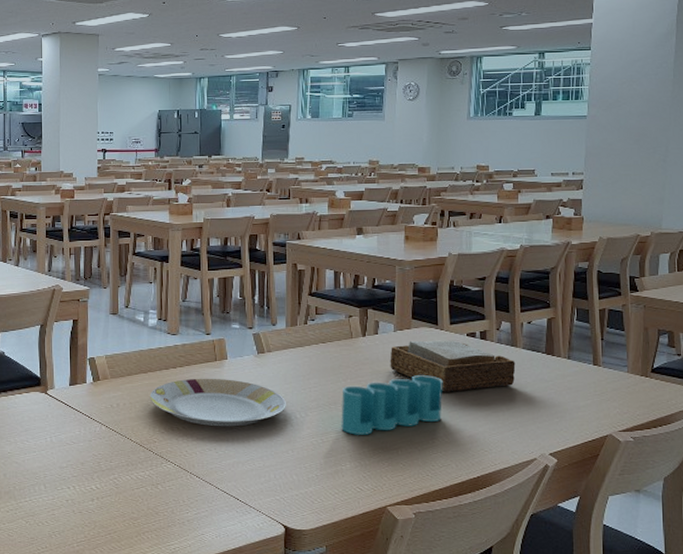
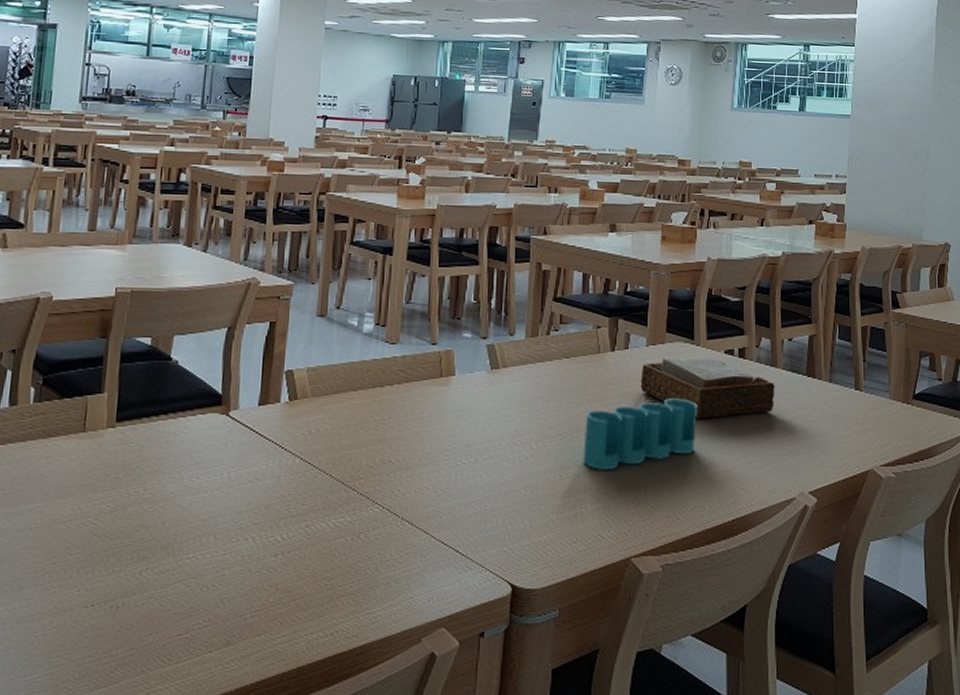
plate: present [149,378,286,427] -> none [358,398,521,459]

